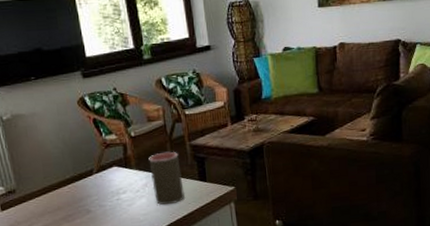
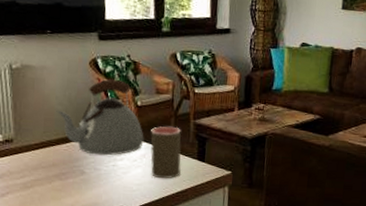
kettle: none [53,114,144,192] -> present [56,79,144,156]

